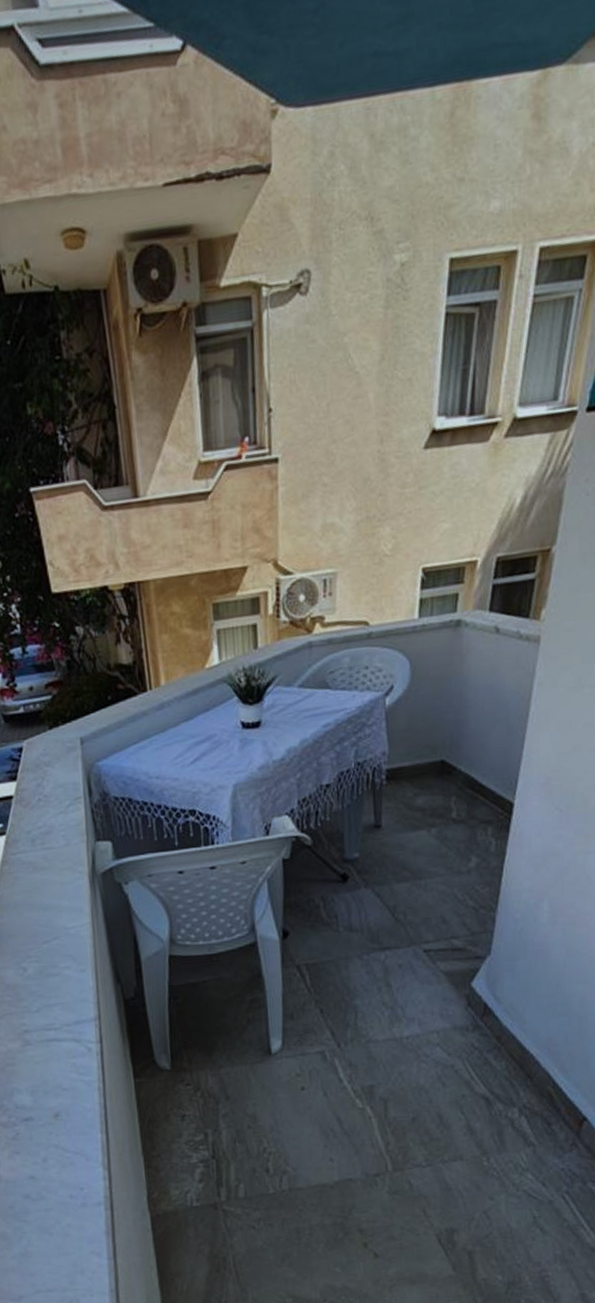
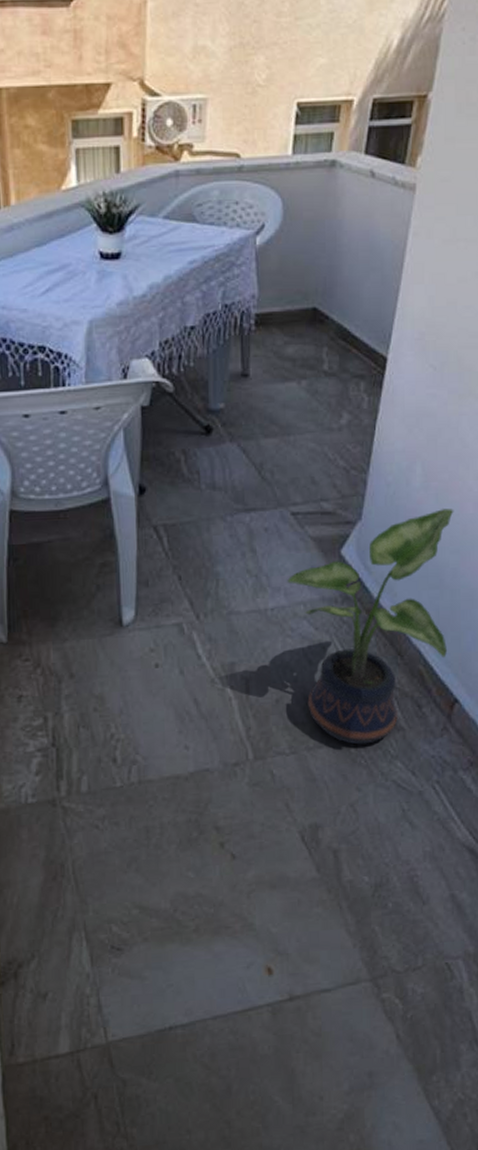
potted plant: none [421,942,581,1158] -> present [287,509,454,745]

